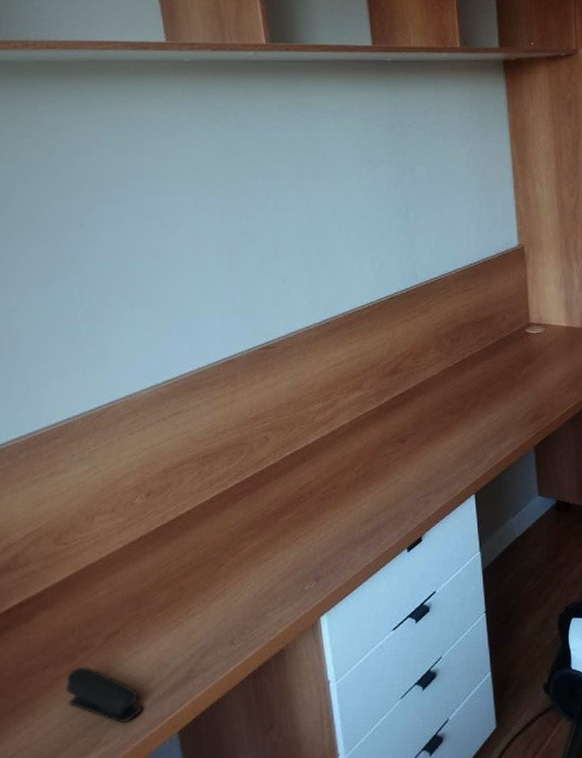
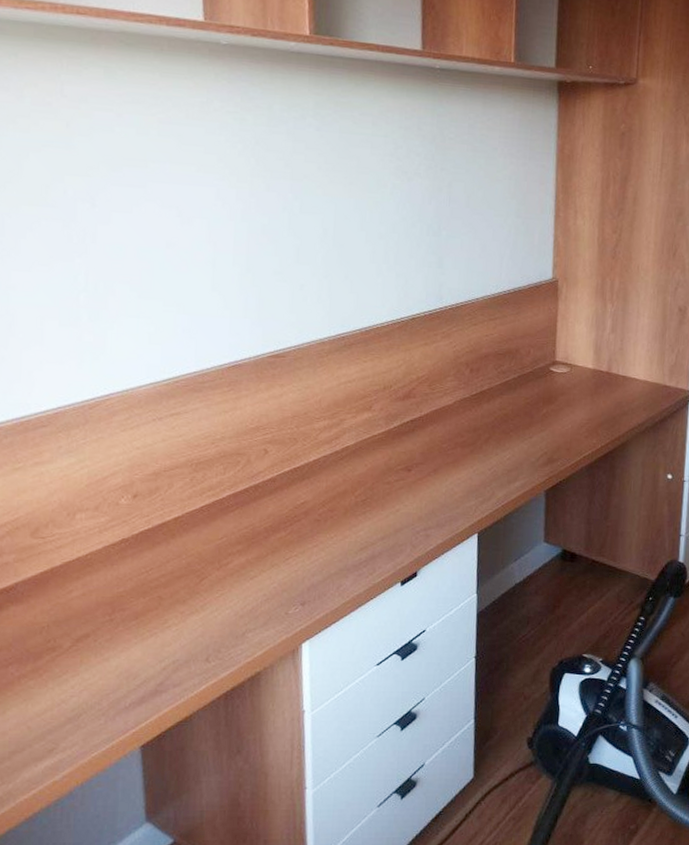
stapler: present [66,666,142,723] -> none [27,667,106,730]

